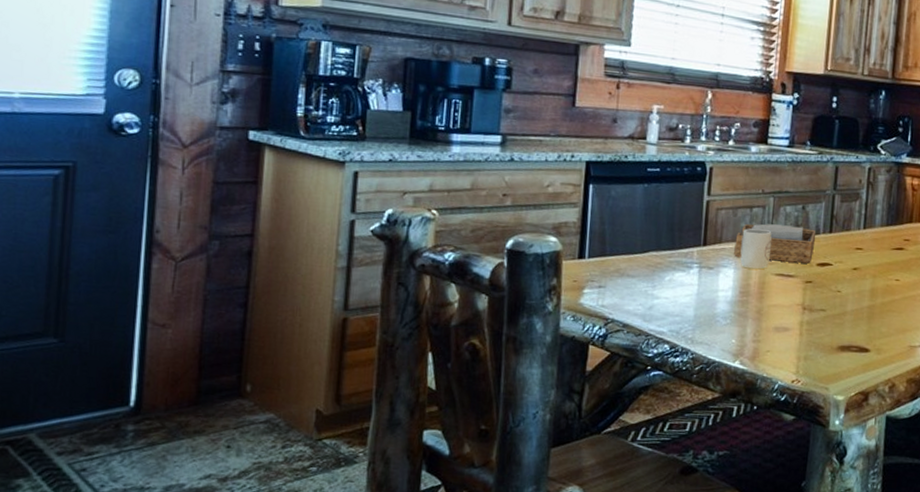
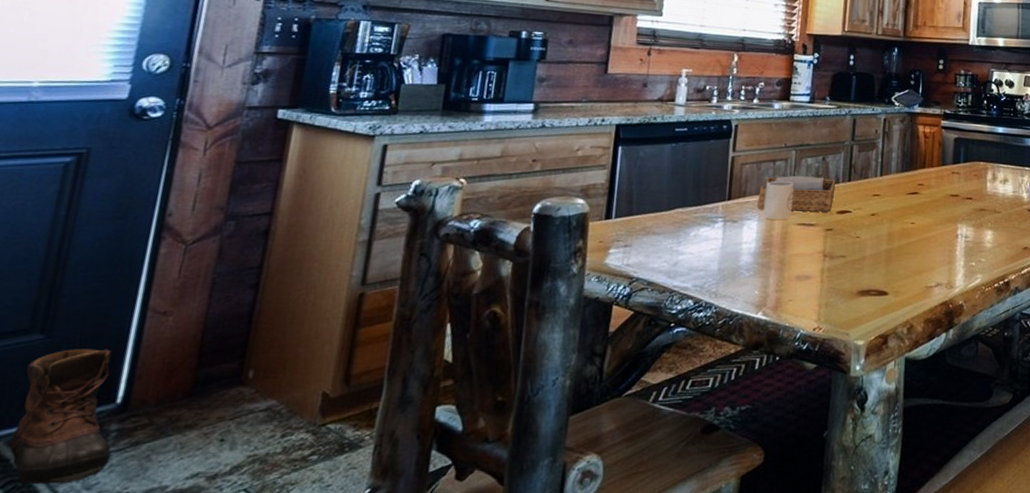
boot: none [41,353,131,475] -> present [9,349,112,485]

